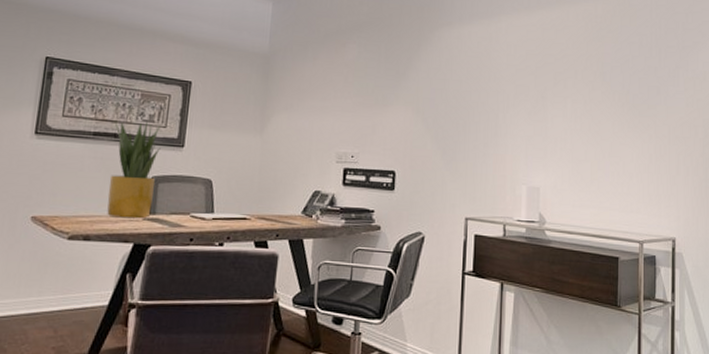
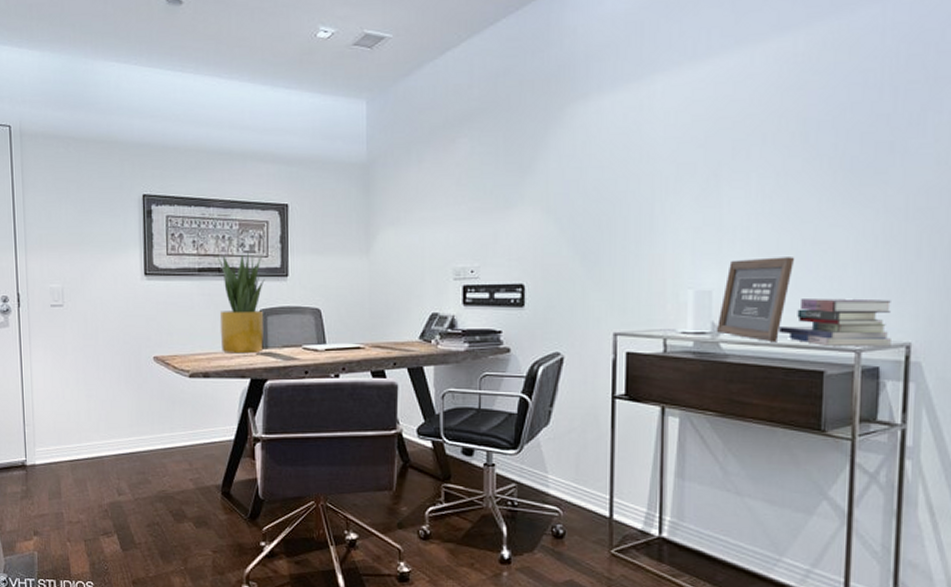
picture frame: none [542,164,598,233] -> present [716,257,795,343]
books: none [587,199,663,240] -> present [779,298,891,347]

